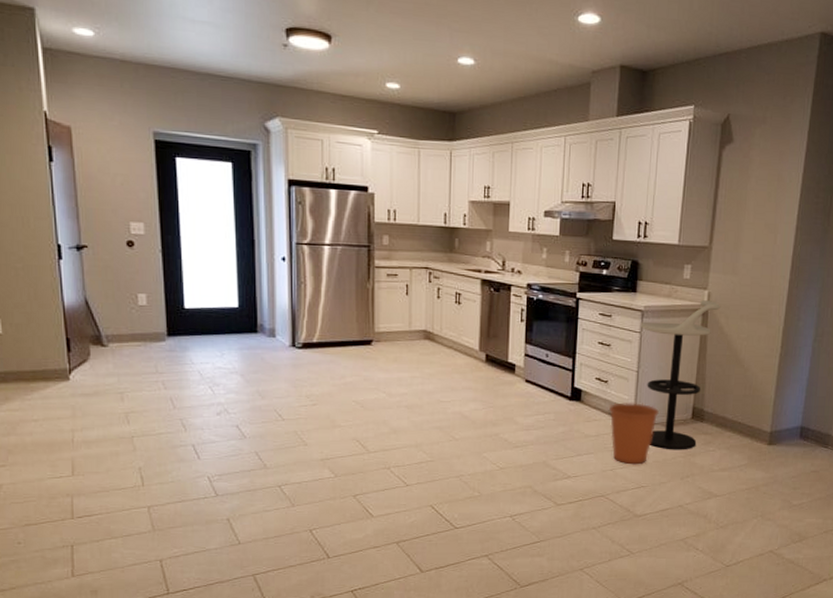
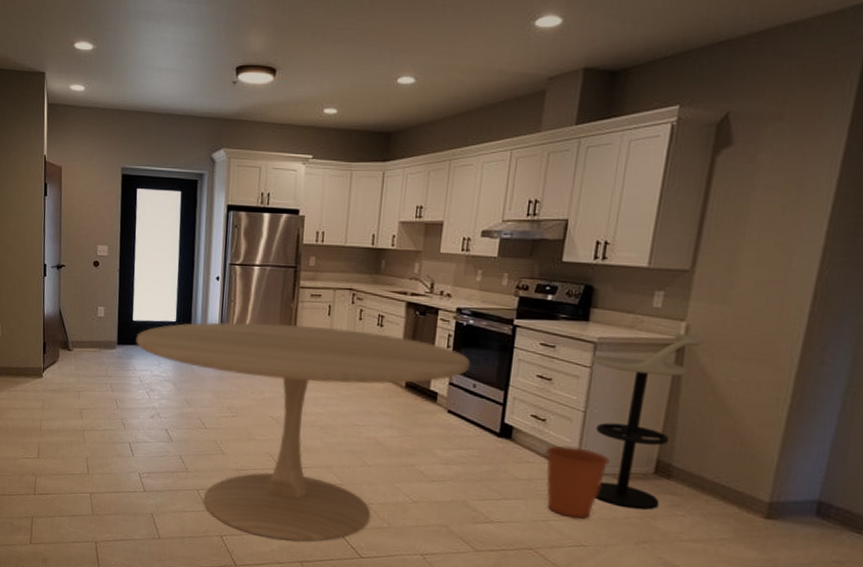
dining table: none [191,304,542,525] -> present [136,322,471,542]

